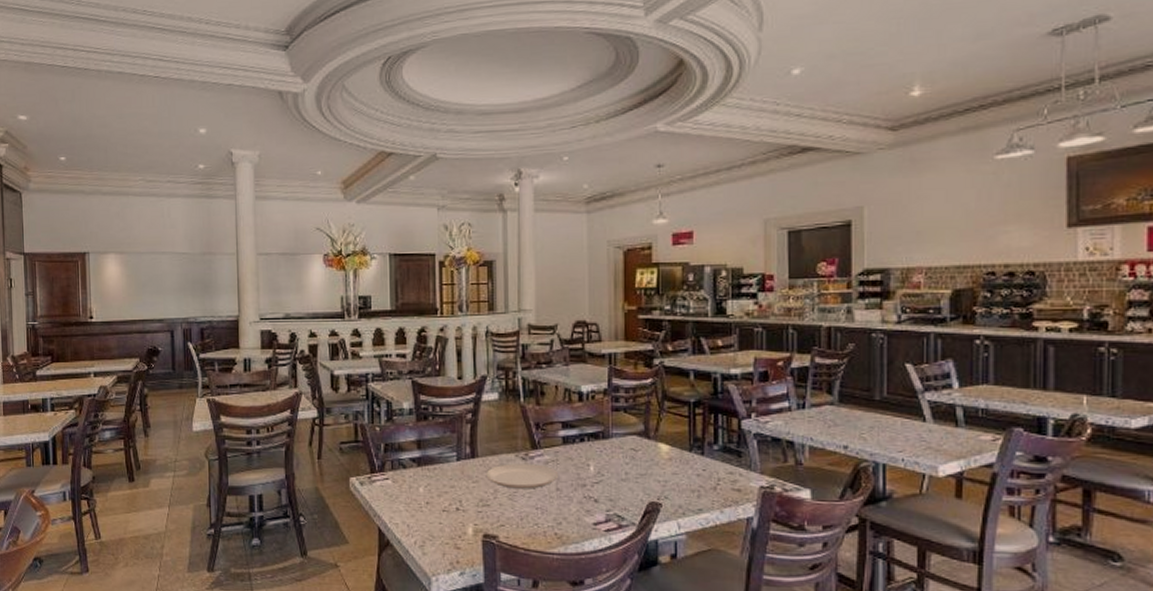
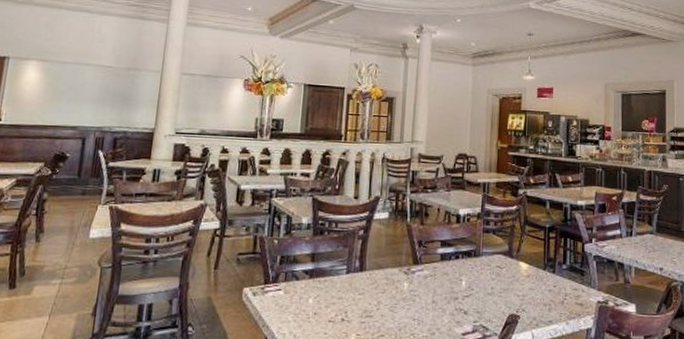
plate: present [486,464,559,489] -> none [371,277,436,301]

